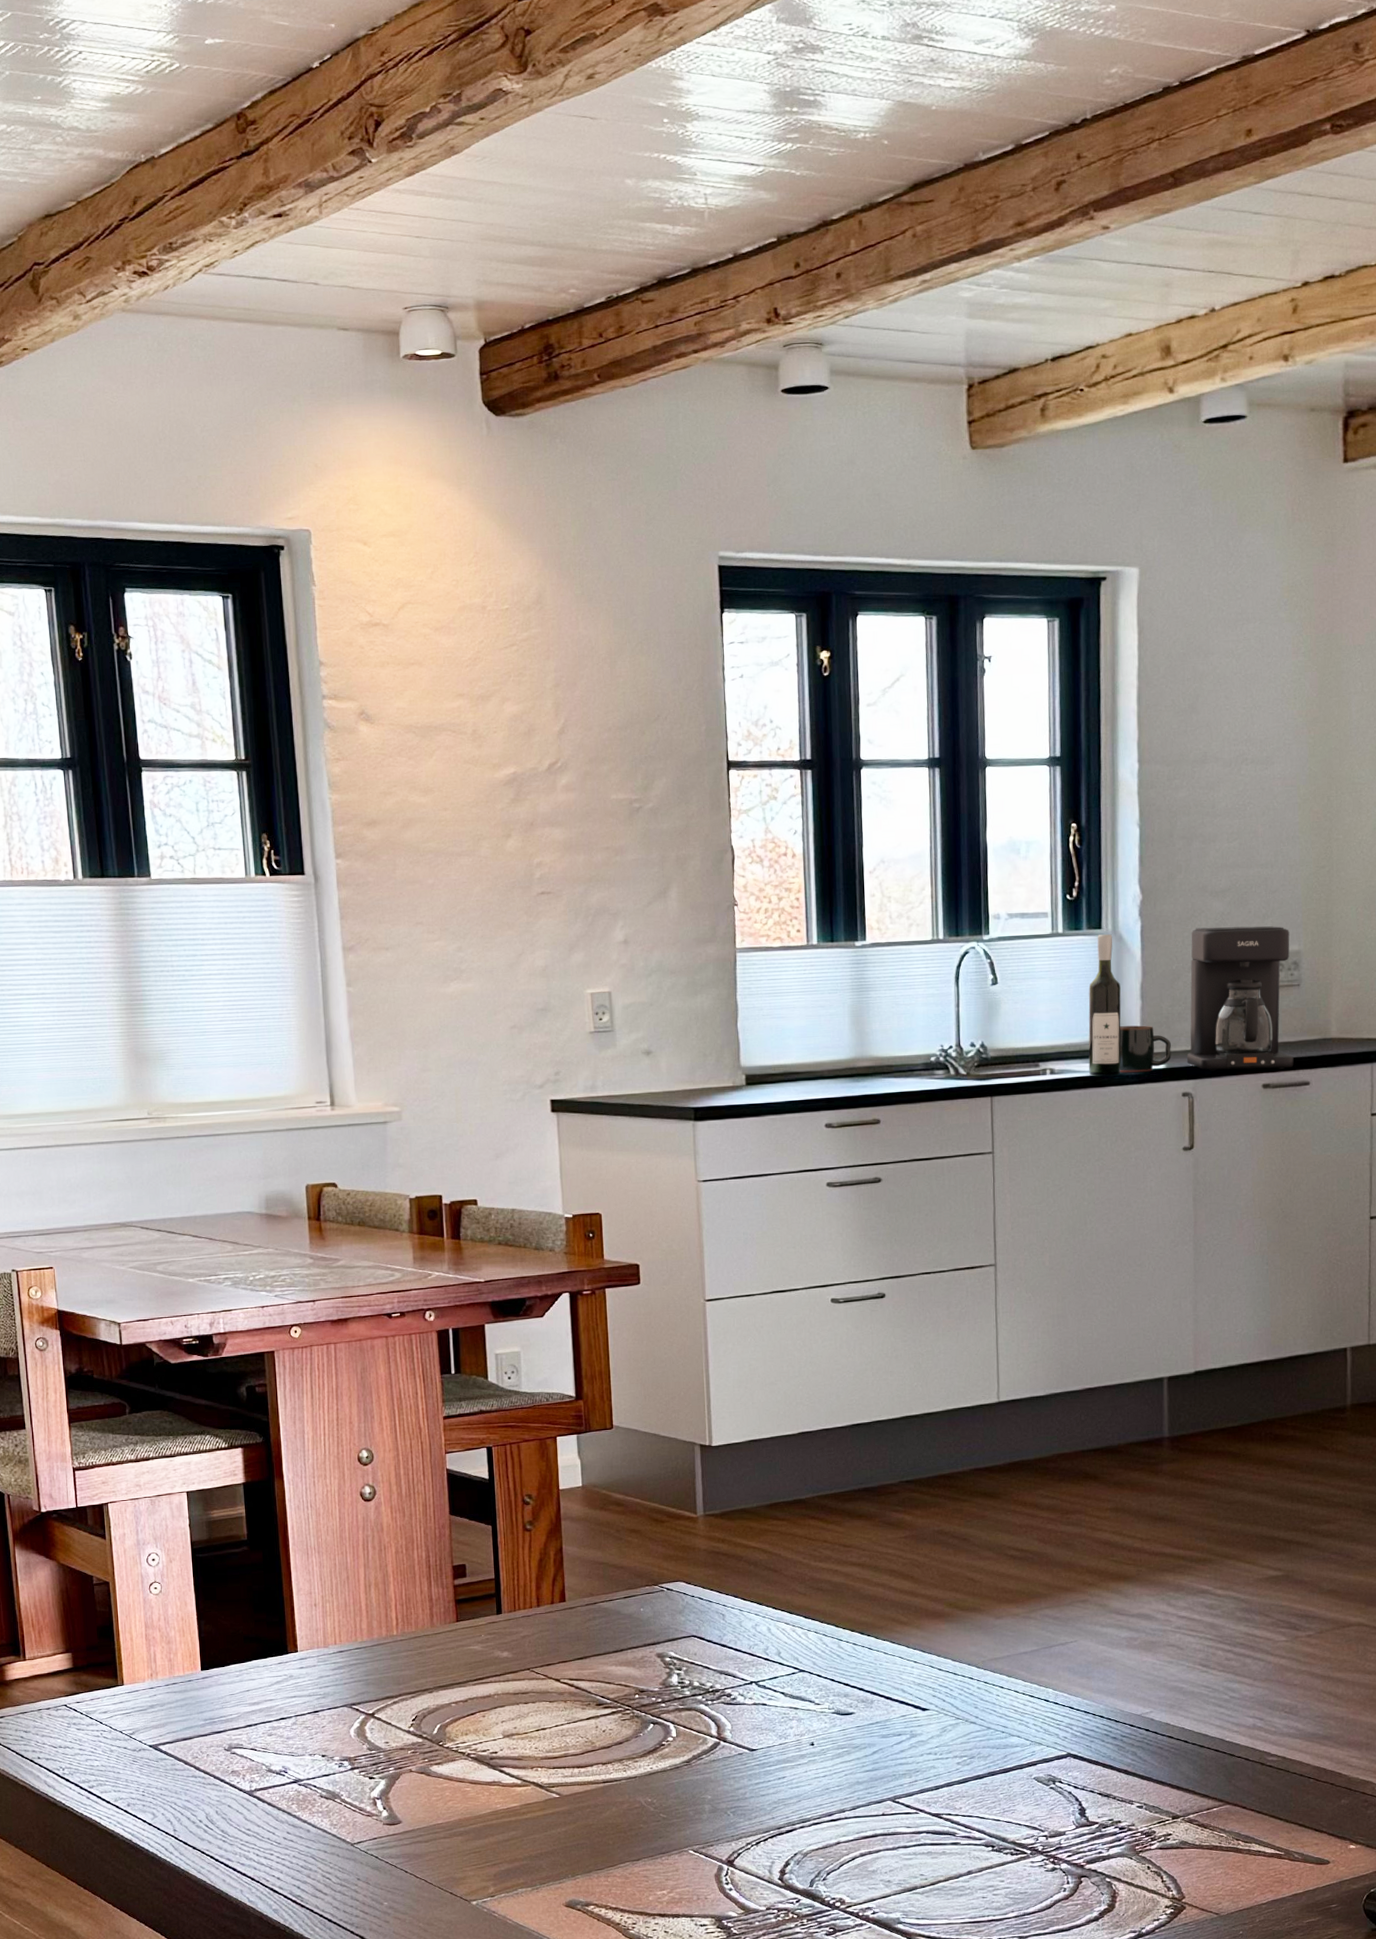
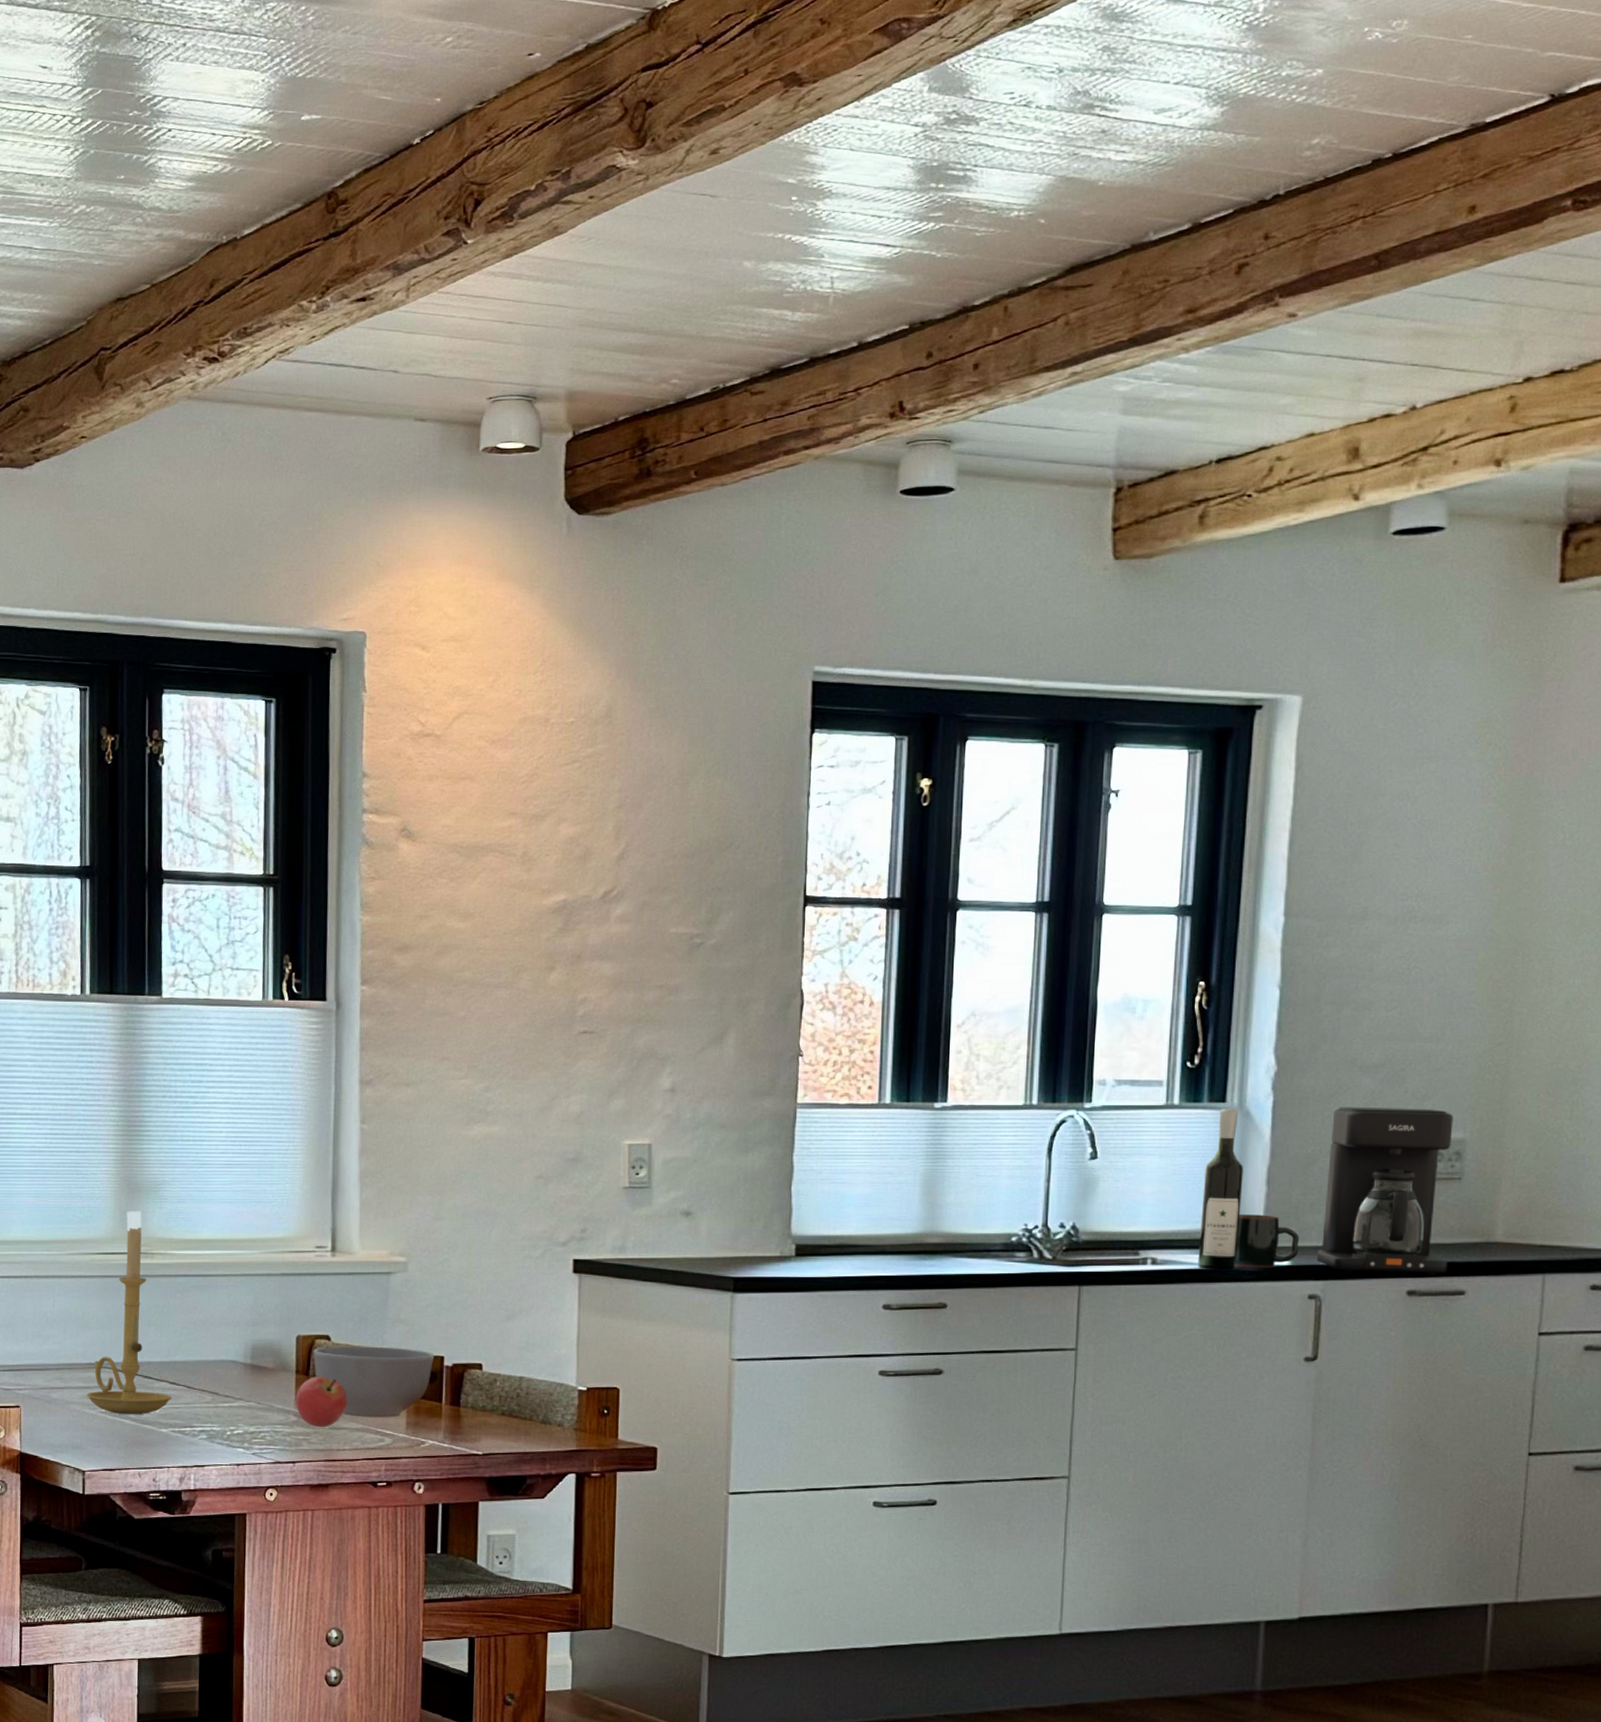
candle holder: none [115,1079,196,1268] -> present [87,1211,173,1414]
fruit: none [310,1221,358,1268] -> present [295,1377,347,1428]
bowl: none [322,1190,434,1256] -> present [313,1346,435,1418]

